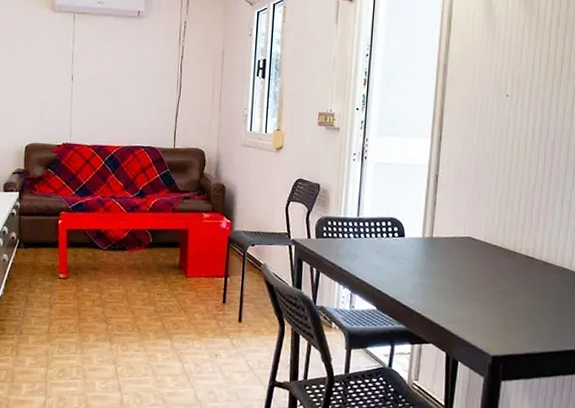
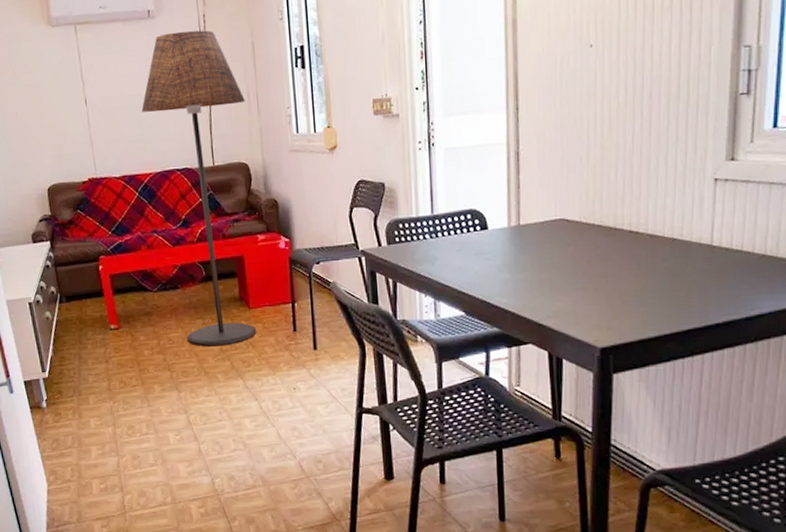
floor lamp: none [119,32,210,307] -> present [141,30,257,347]

